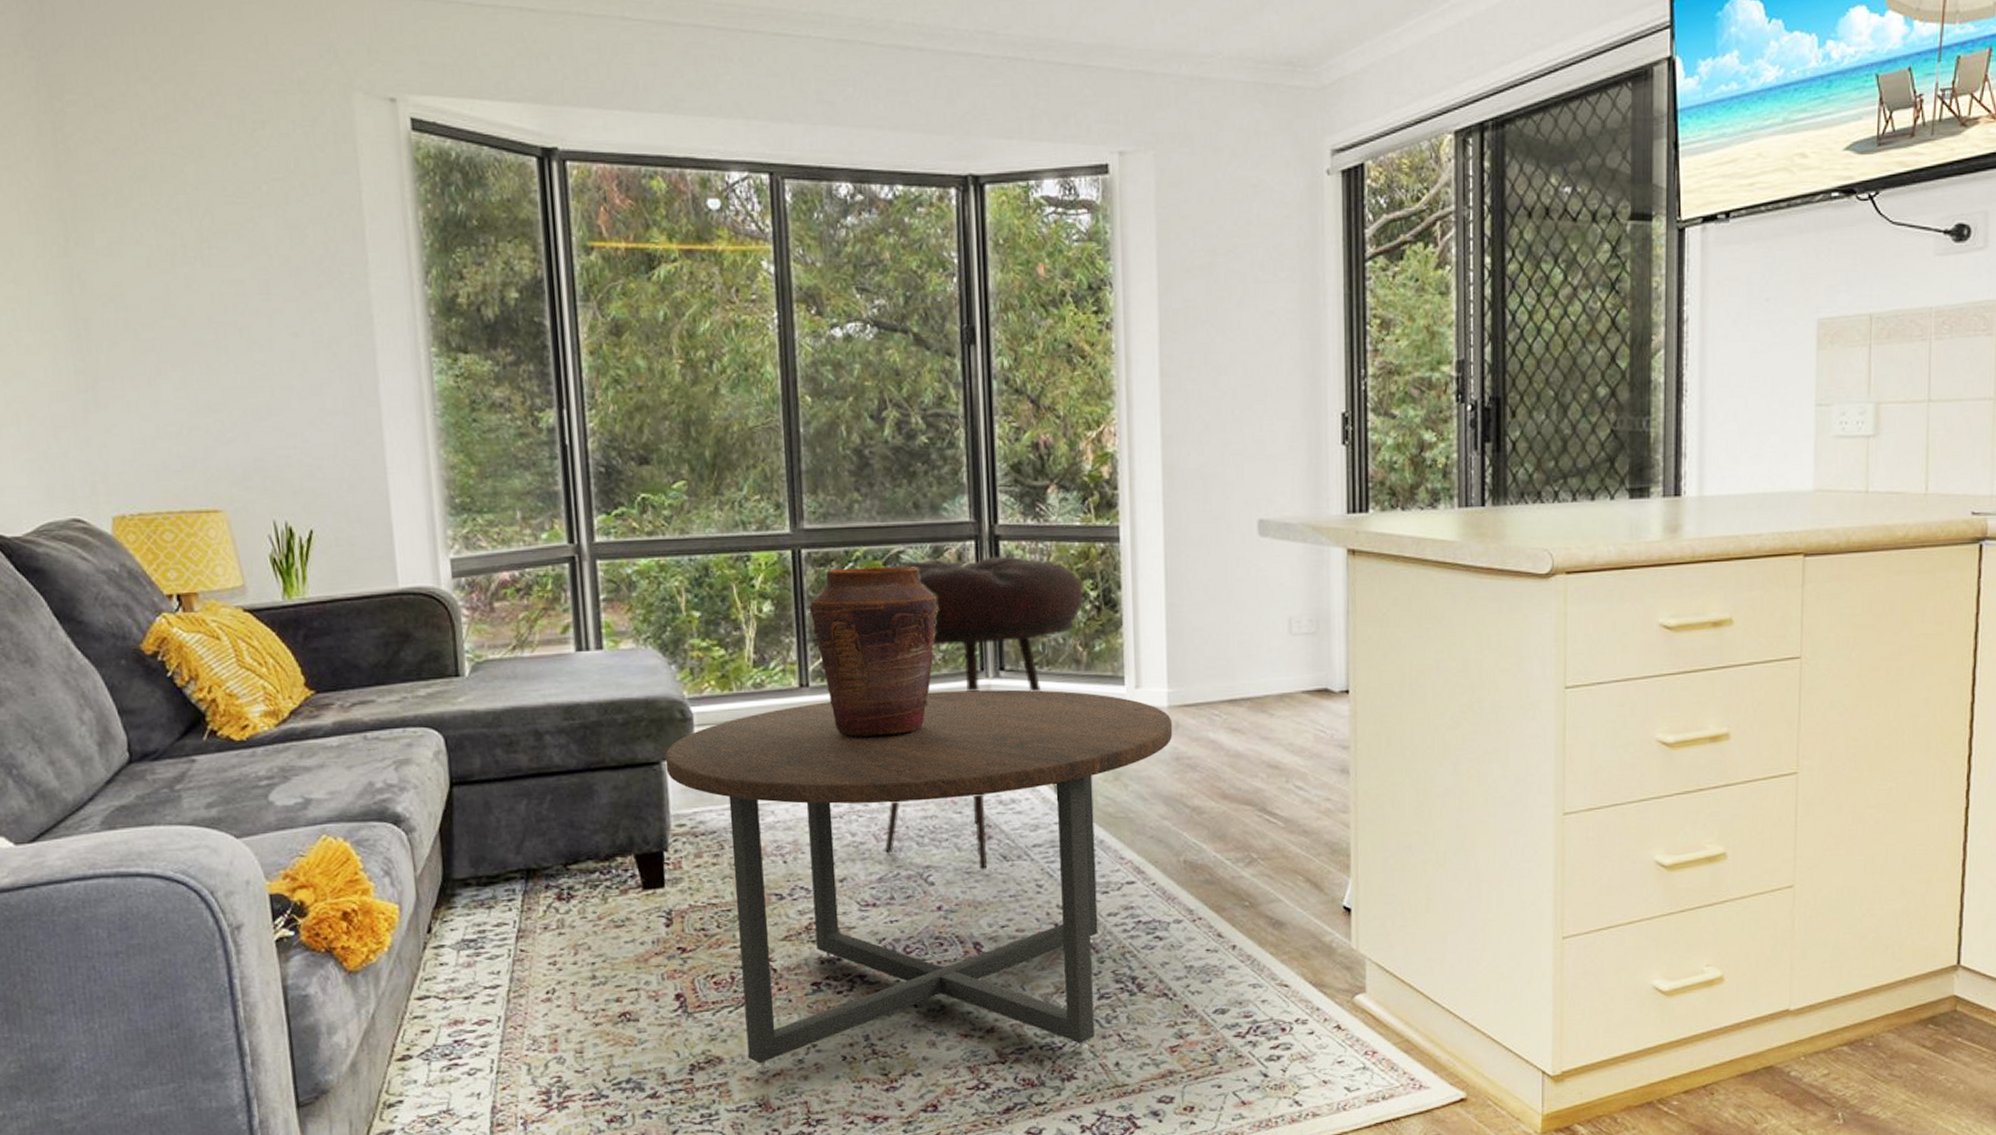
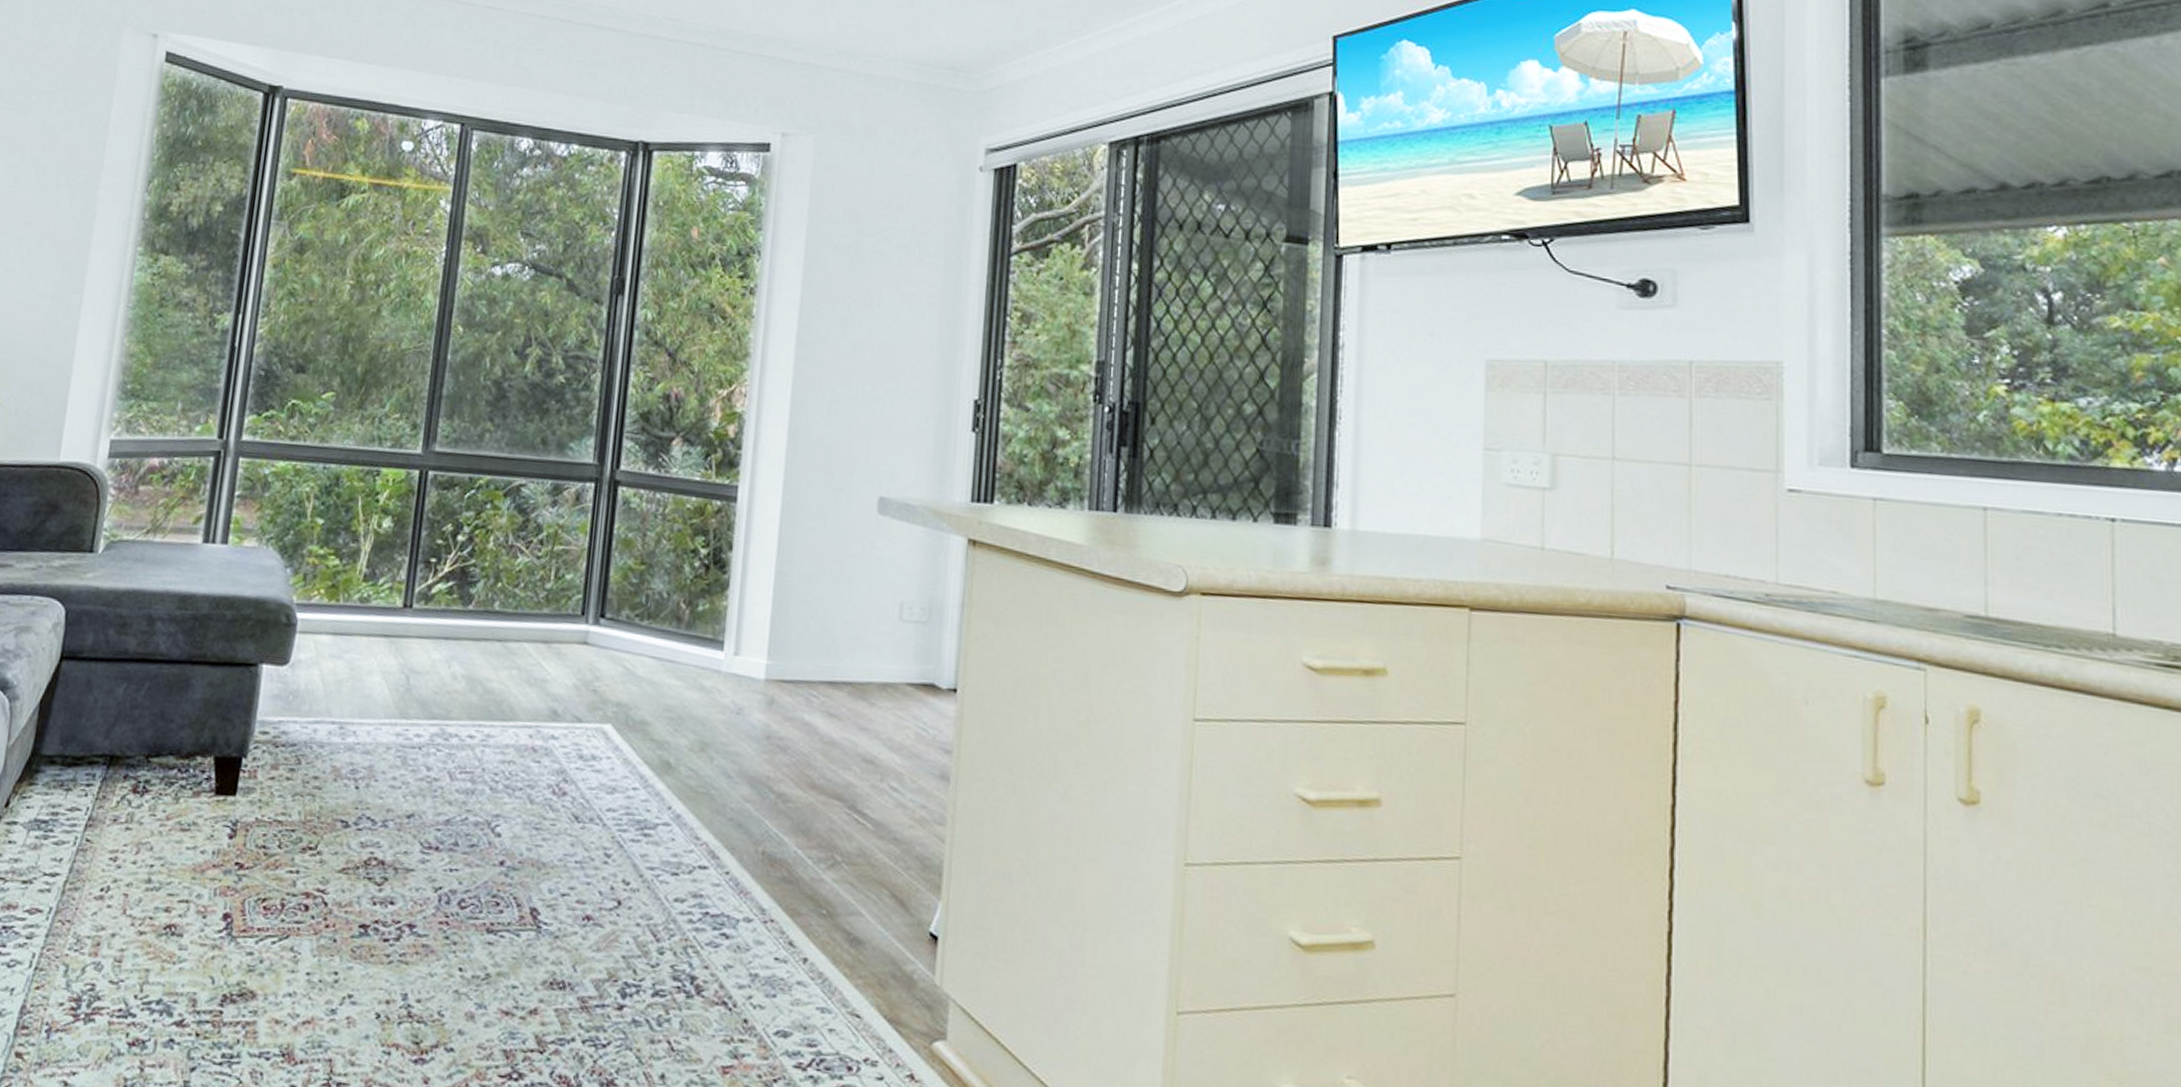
coffee table: present [665,689,1173,1072] -> none [261,625,768,1056]
vase: present [809,566,938,737] -> none [426,493,550,669]
stool: present [882,556,1084,871] -> none [457,495,695,829]

